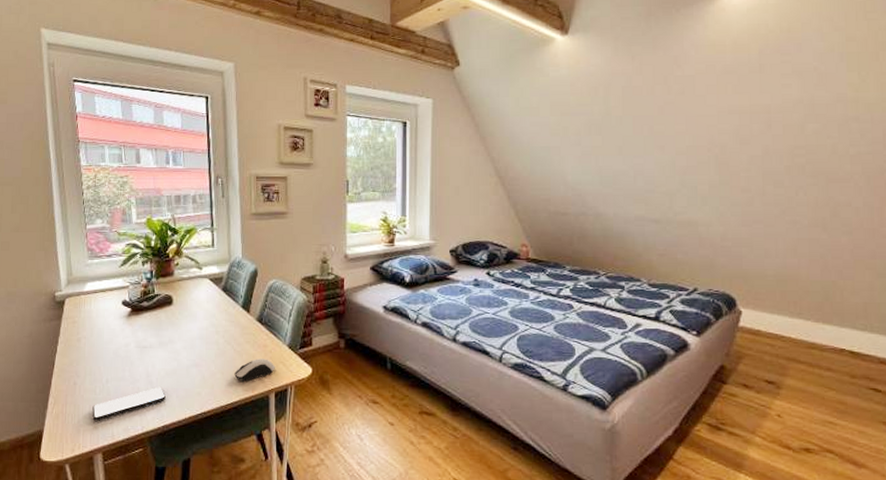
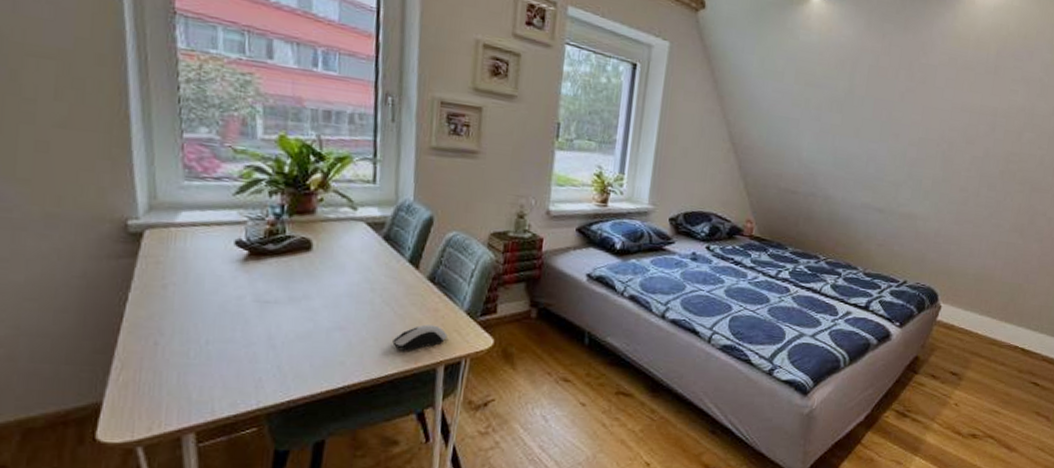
smartphone: present [91,386,166,421] -> none [181,352,294,393]

